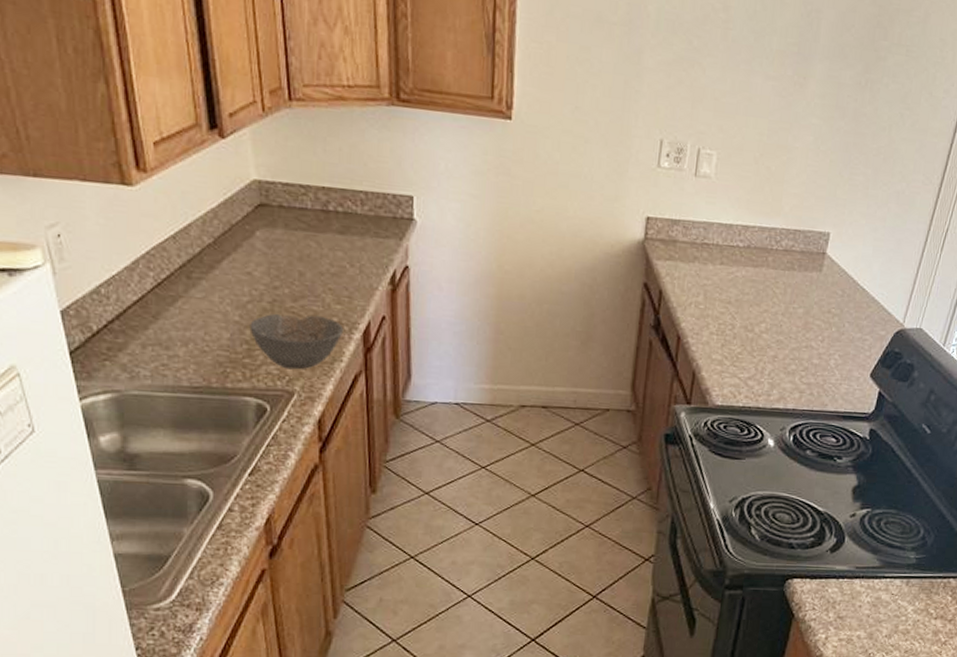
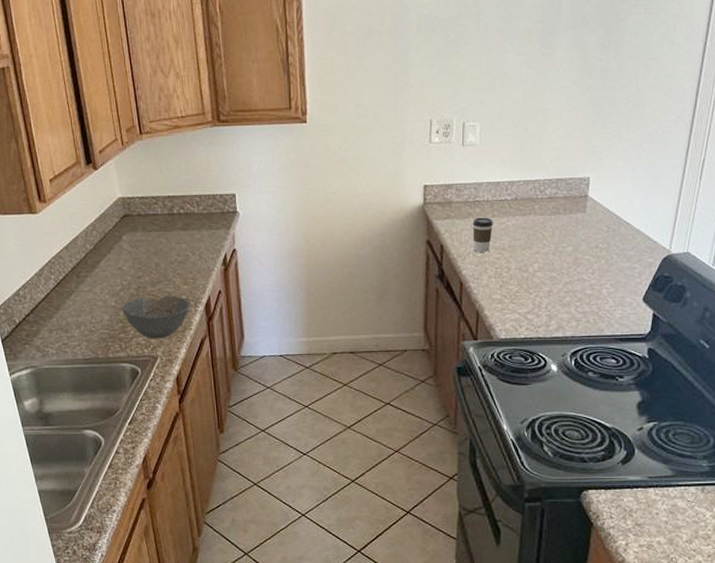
coffee cup: none [696,262,721,304] -> present [472,217,493,252]

